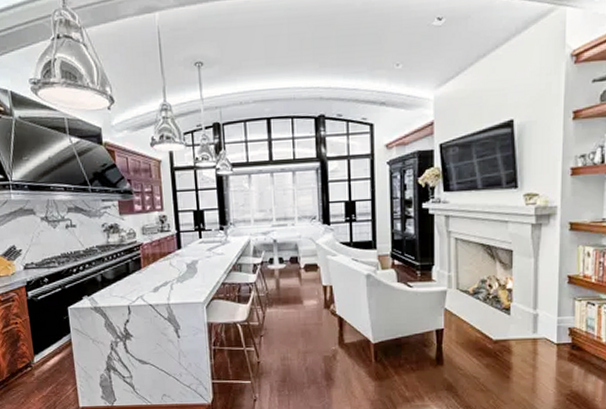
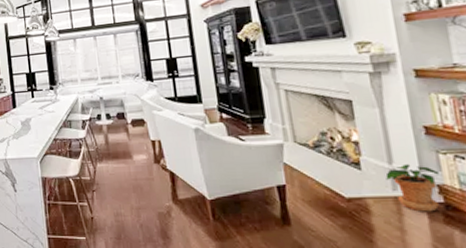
potted plant: none [529,309,572,351] -> present [385,163,439,212]

